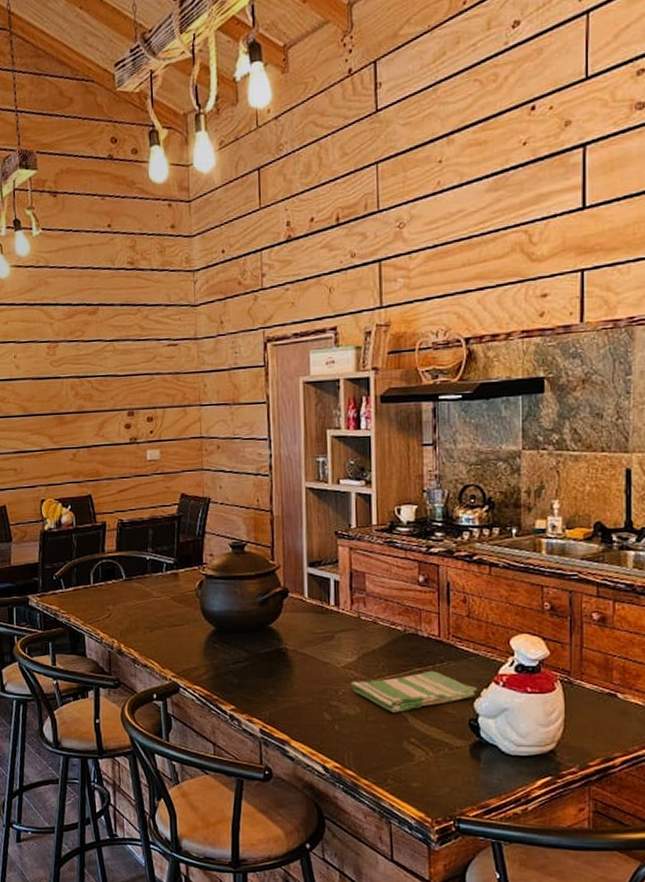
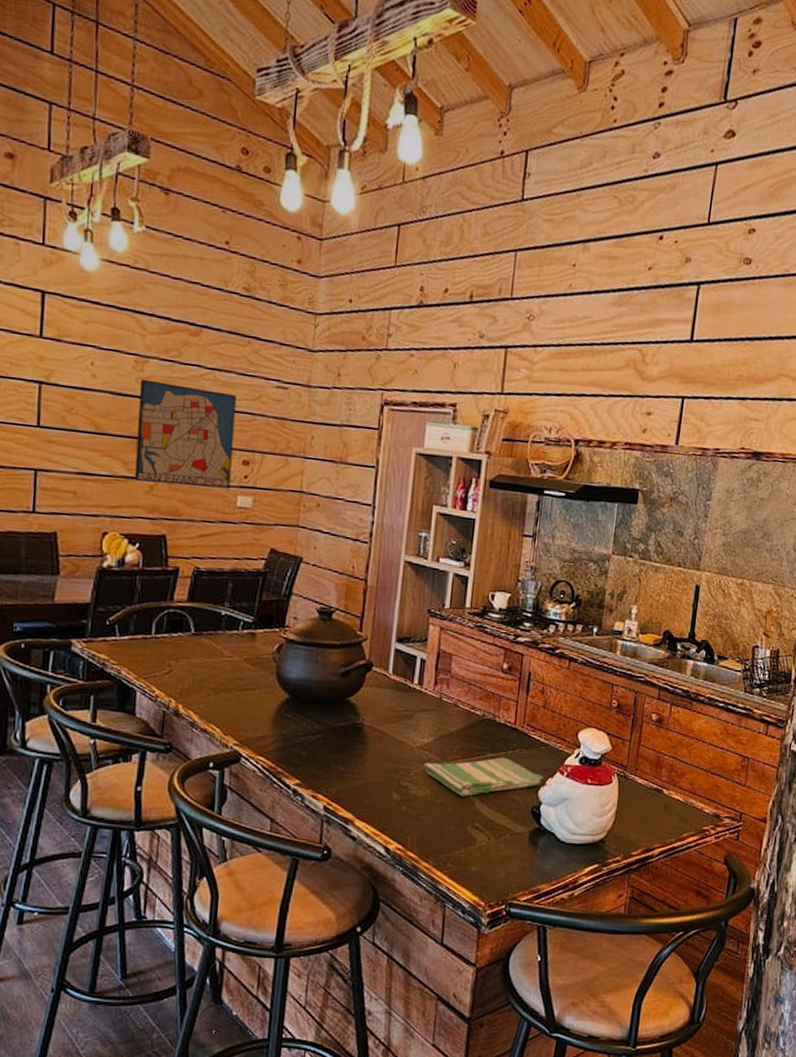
wall art: none [54,359,139,451] -> present [134,379,237,489]

